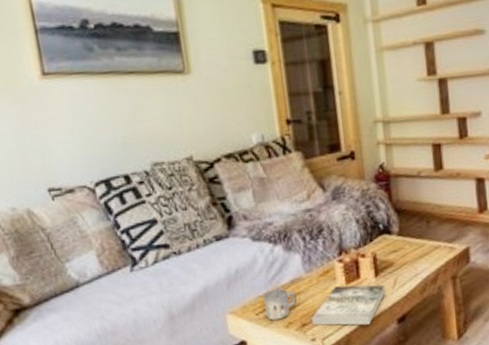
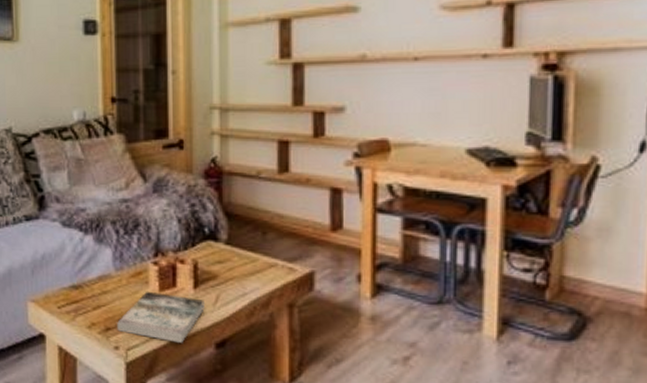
mug: present [263,288,297,321] -> none [67,283,103,318]

